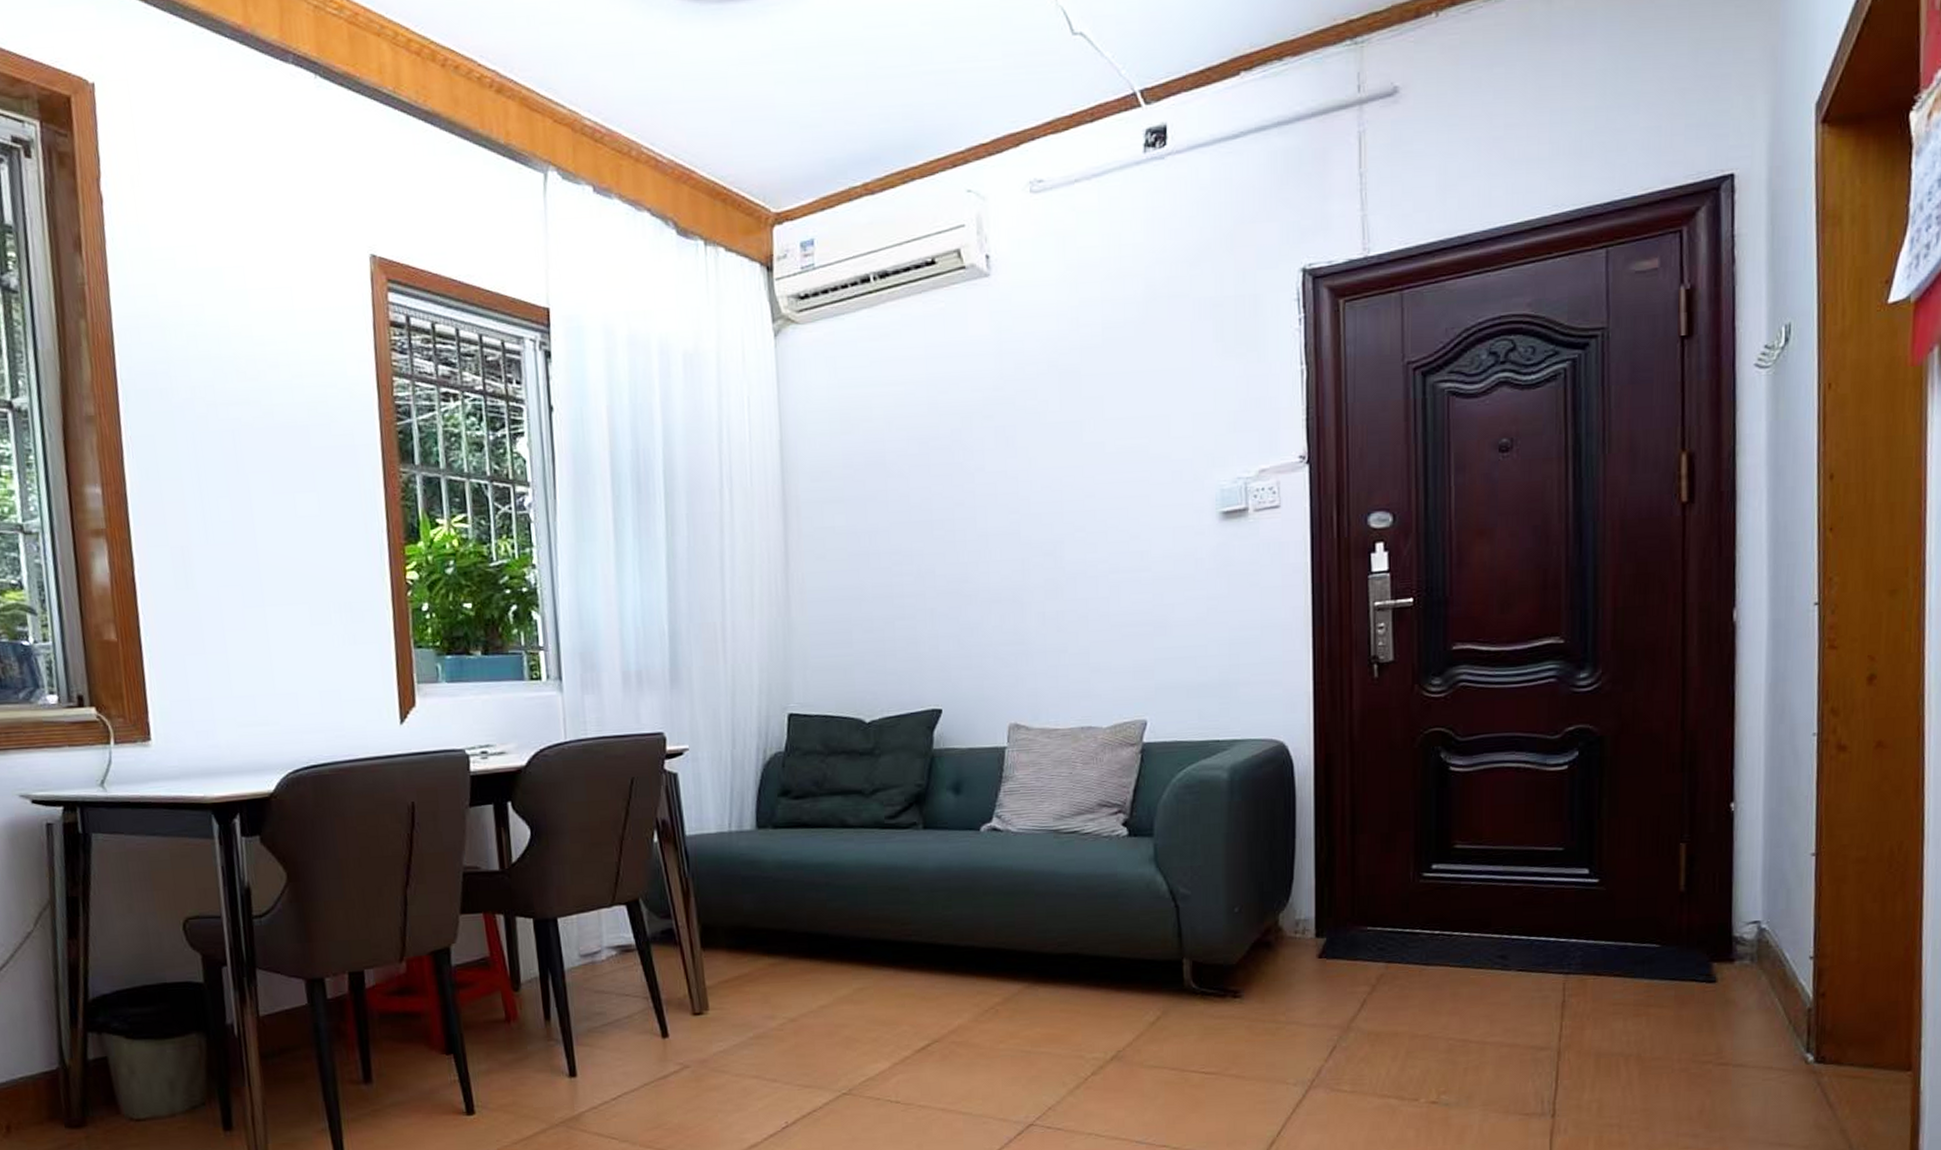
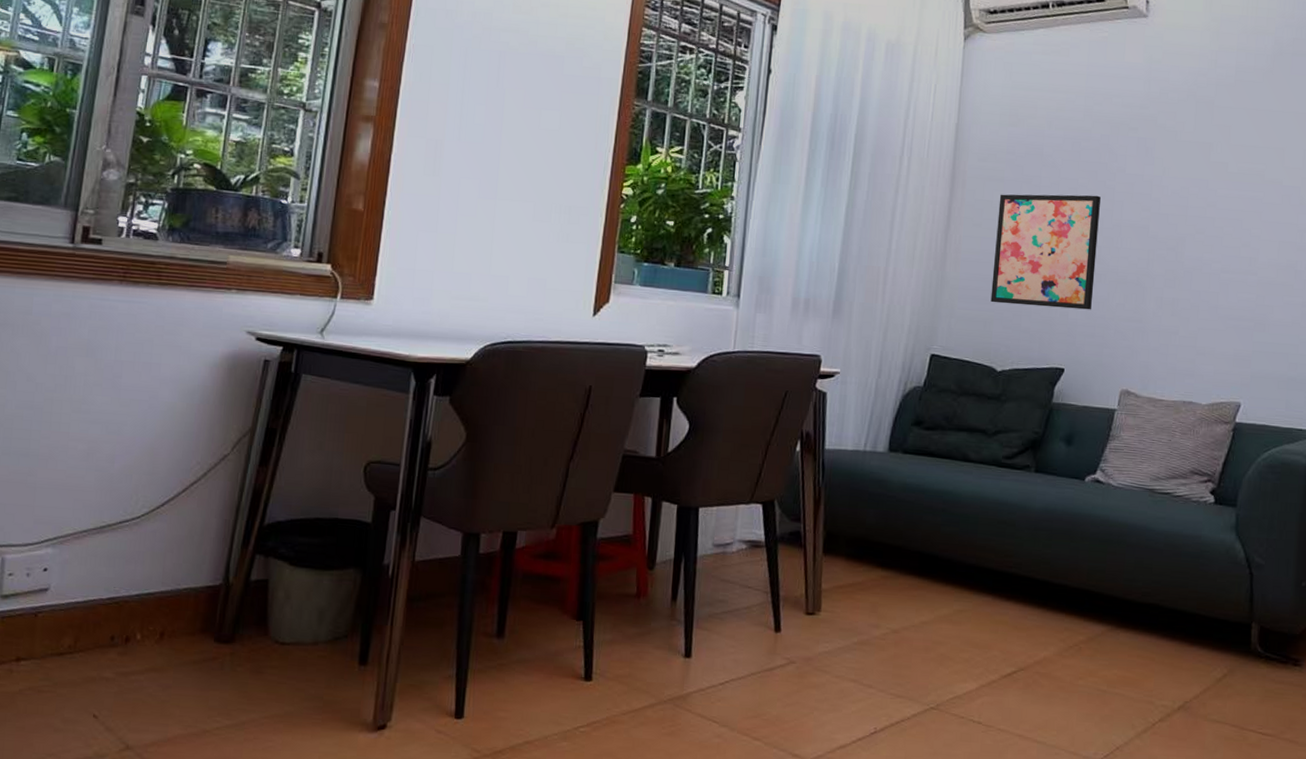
wall art: none [841,503,965,646] -> present [990,194,1101,310]

